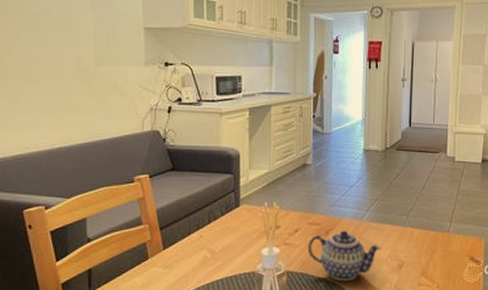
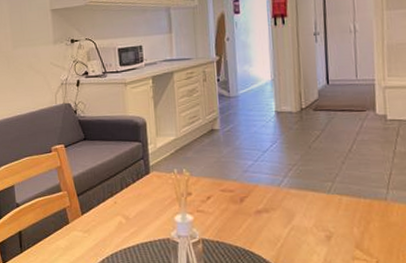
teapot: present [307,230,382,282] -> none [222,197,305,252]

